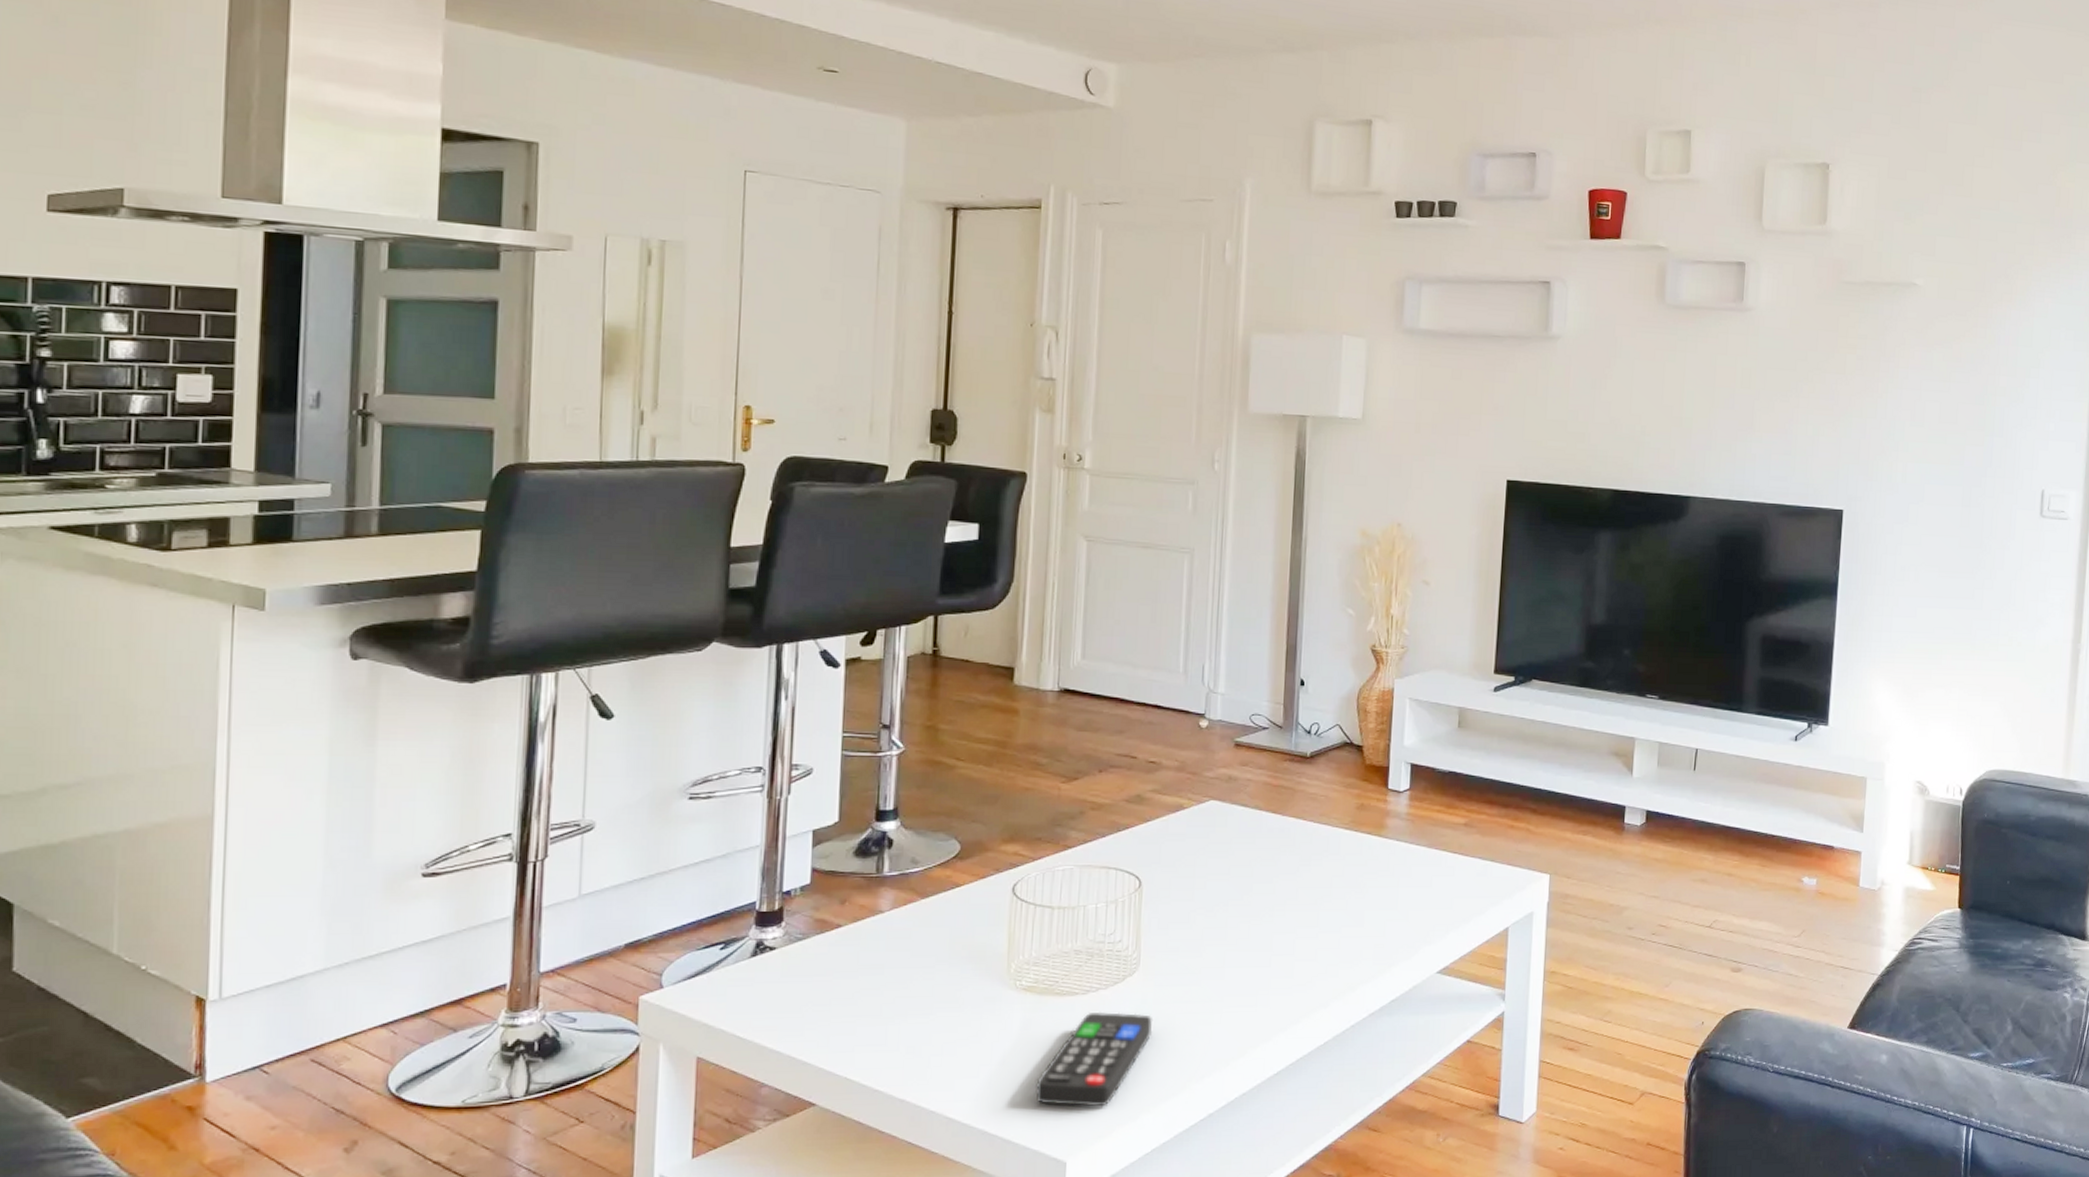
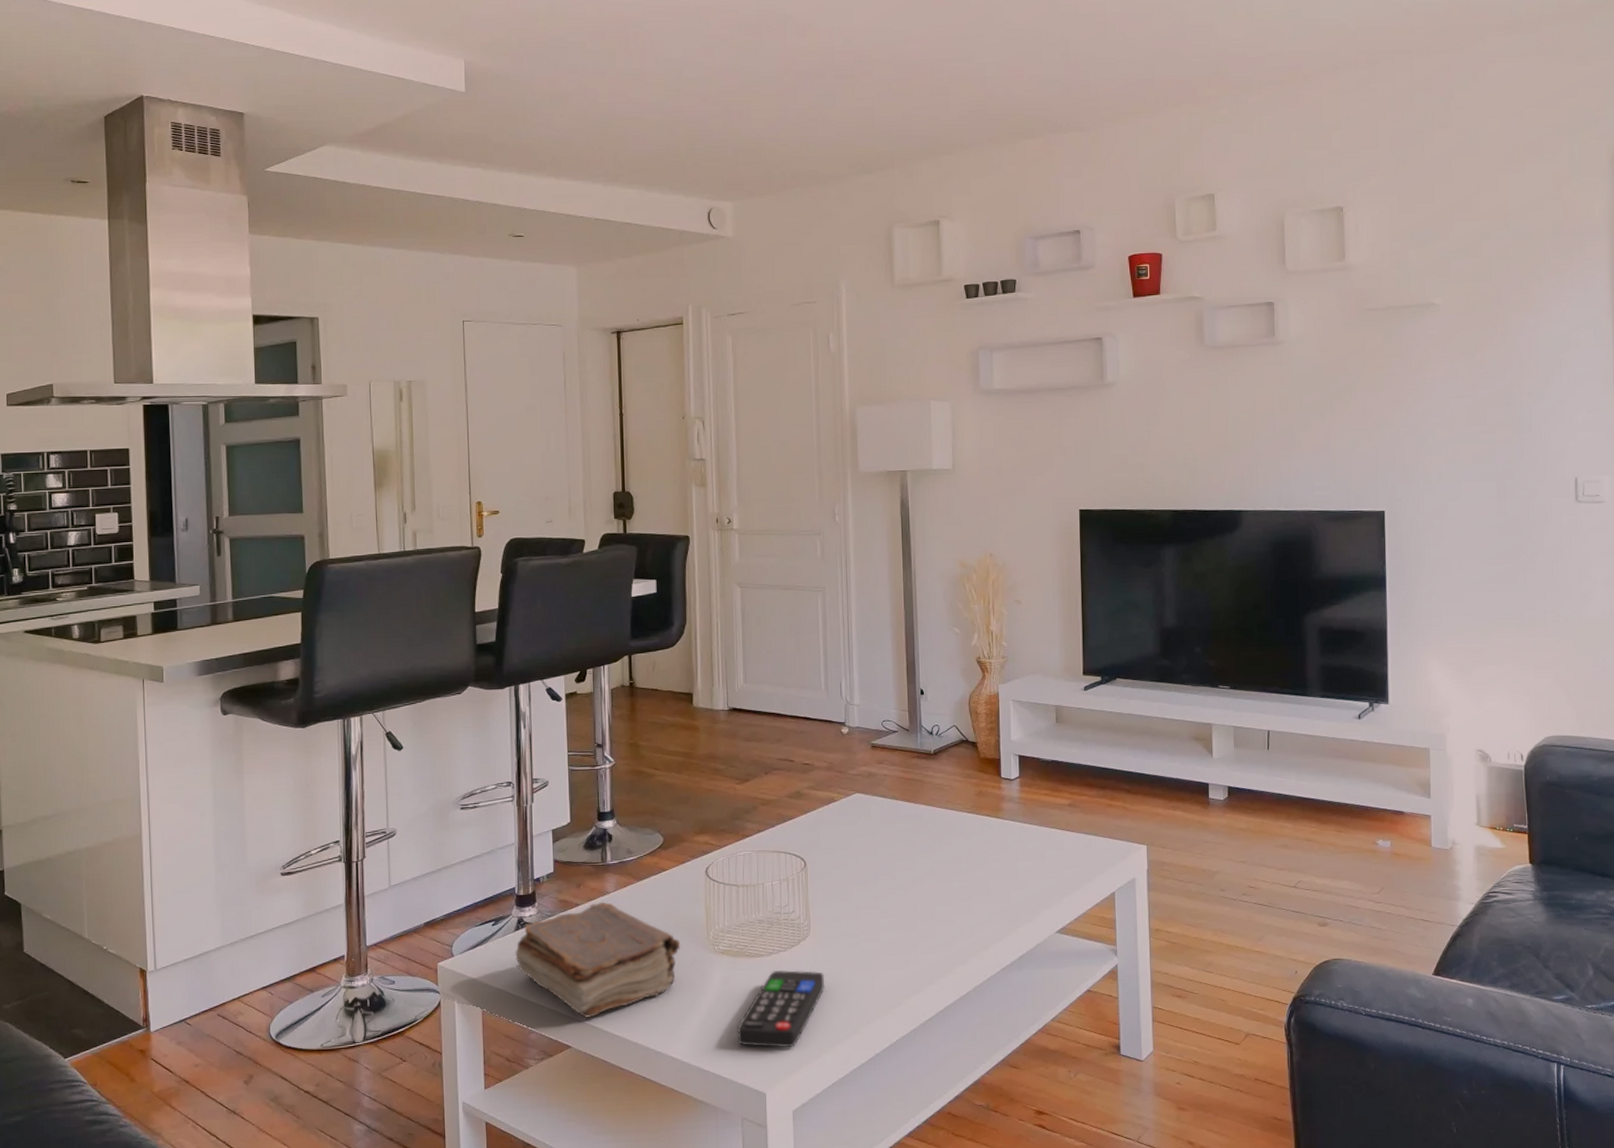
book: none [748,924,973,1068] -> present [515,902,681,1018]

